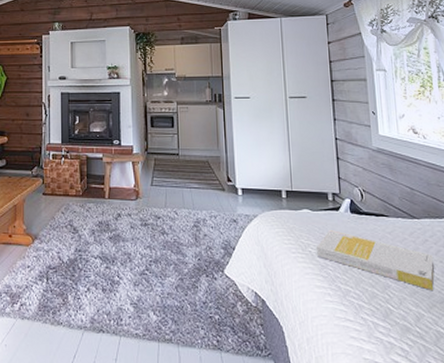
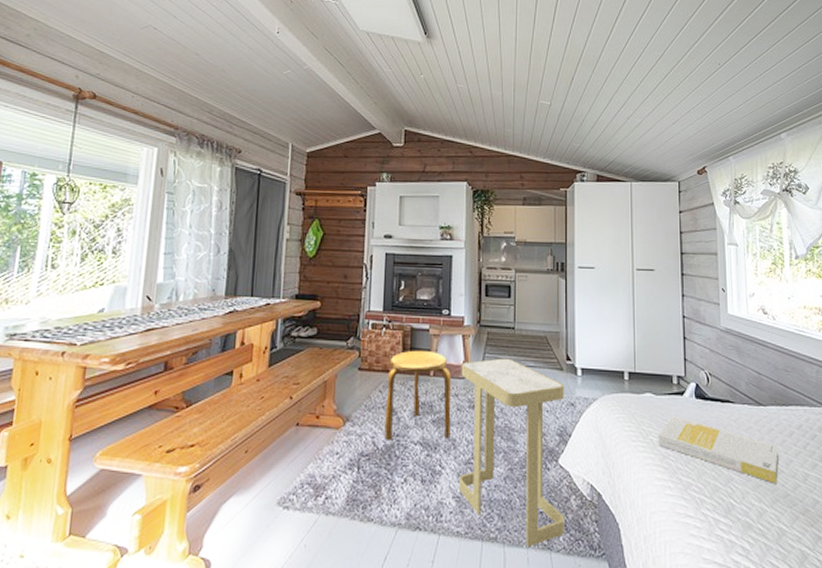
stool: none [67,176,126,255] -> present [383,350,452,440]
side table: none [132,181,233,348] -> present [459,358,565,548]

